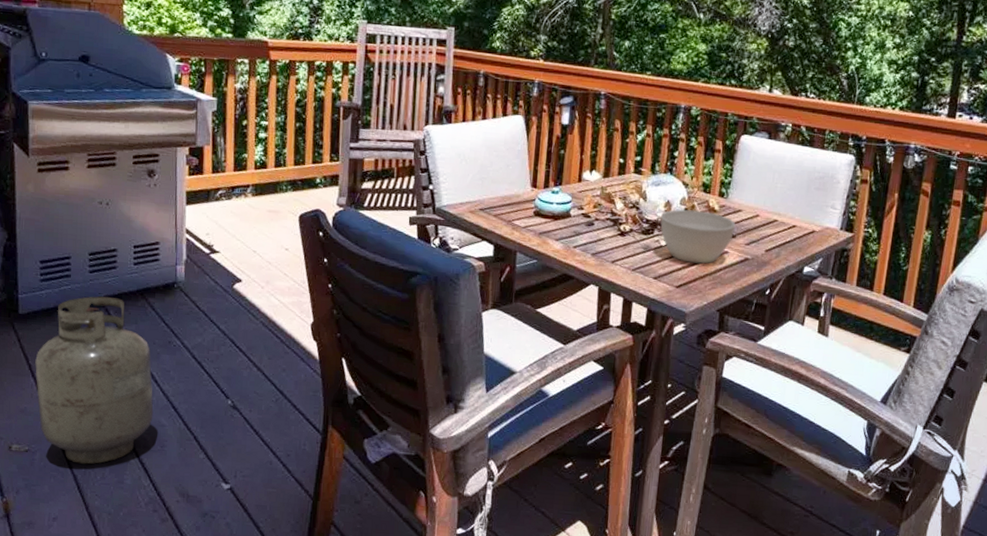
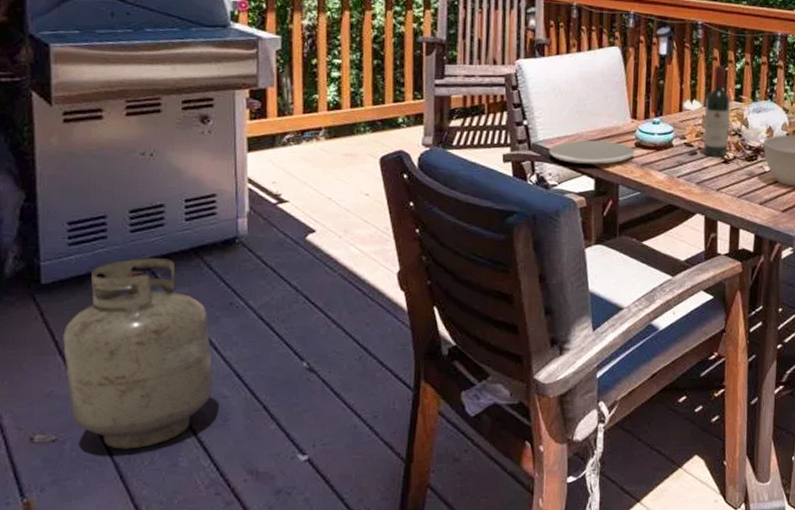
plate: none [451,206,534,231] -> present [548,140,635,165]
wine bottle: none [600,136,630,230] -> present [704,65,731,158]

